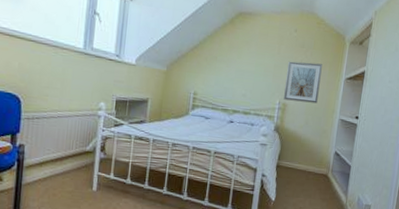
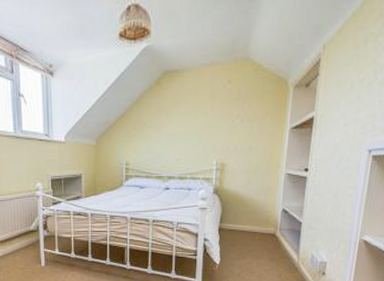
picture frame: present [284,61,323,104] -> none [221,115,263,160]

